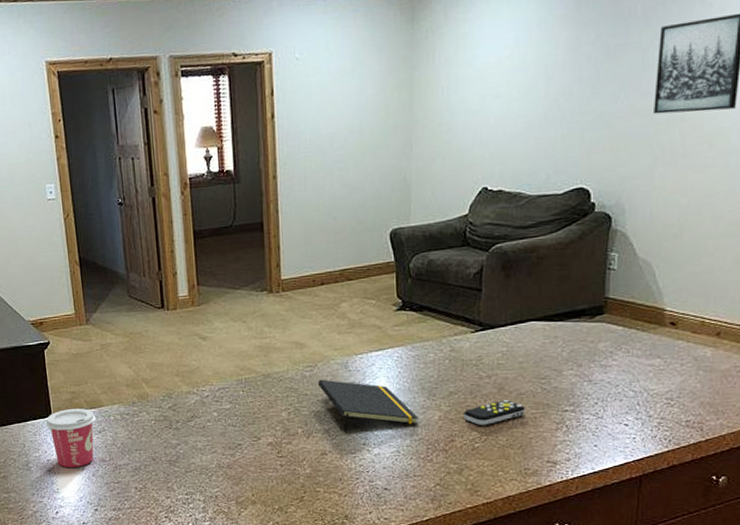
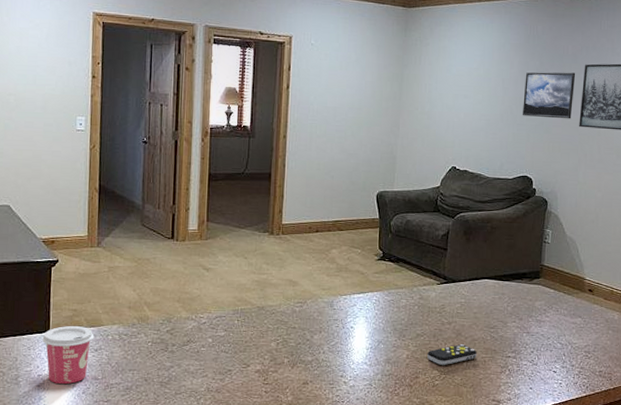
notepad: present [317,379,420,432] -> none [305,315,391,364]
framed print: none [573,40,648,110] -> present [522,72,576,119]

